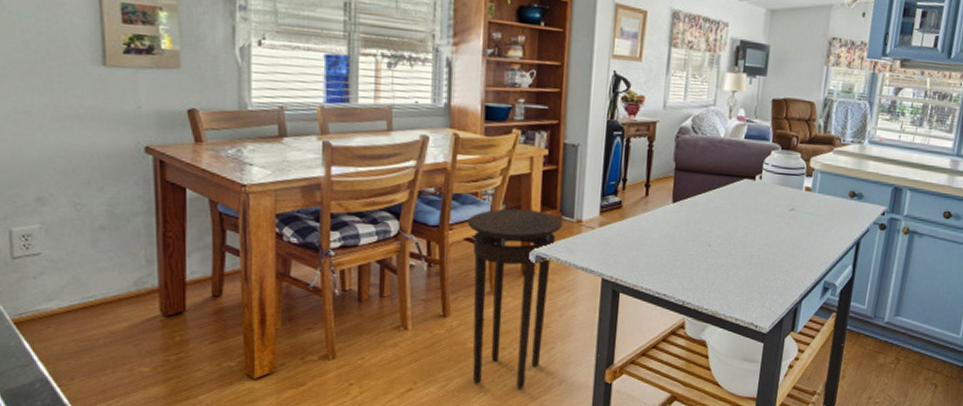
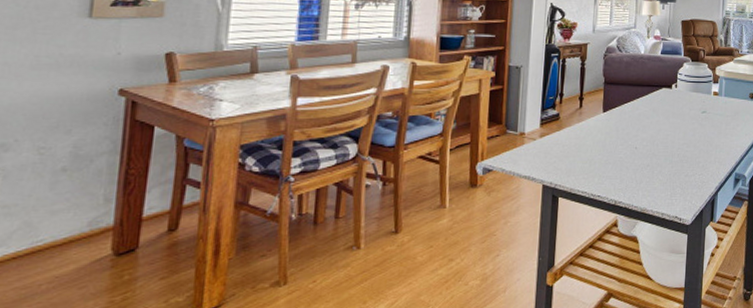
stool: present [467,208,563,389] -> none [421,126,508,300]

